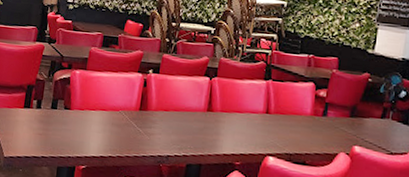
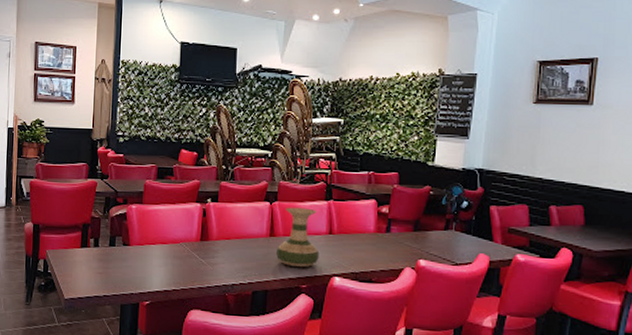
vase: none [212,83,255,145] -> present [276,207,320,267]

